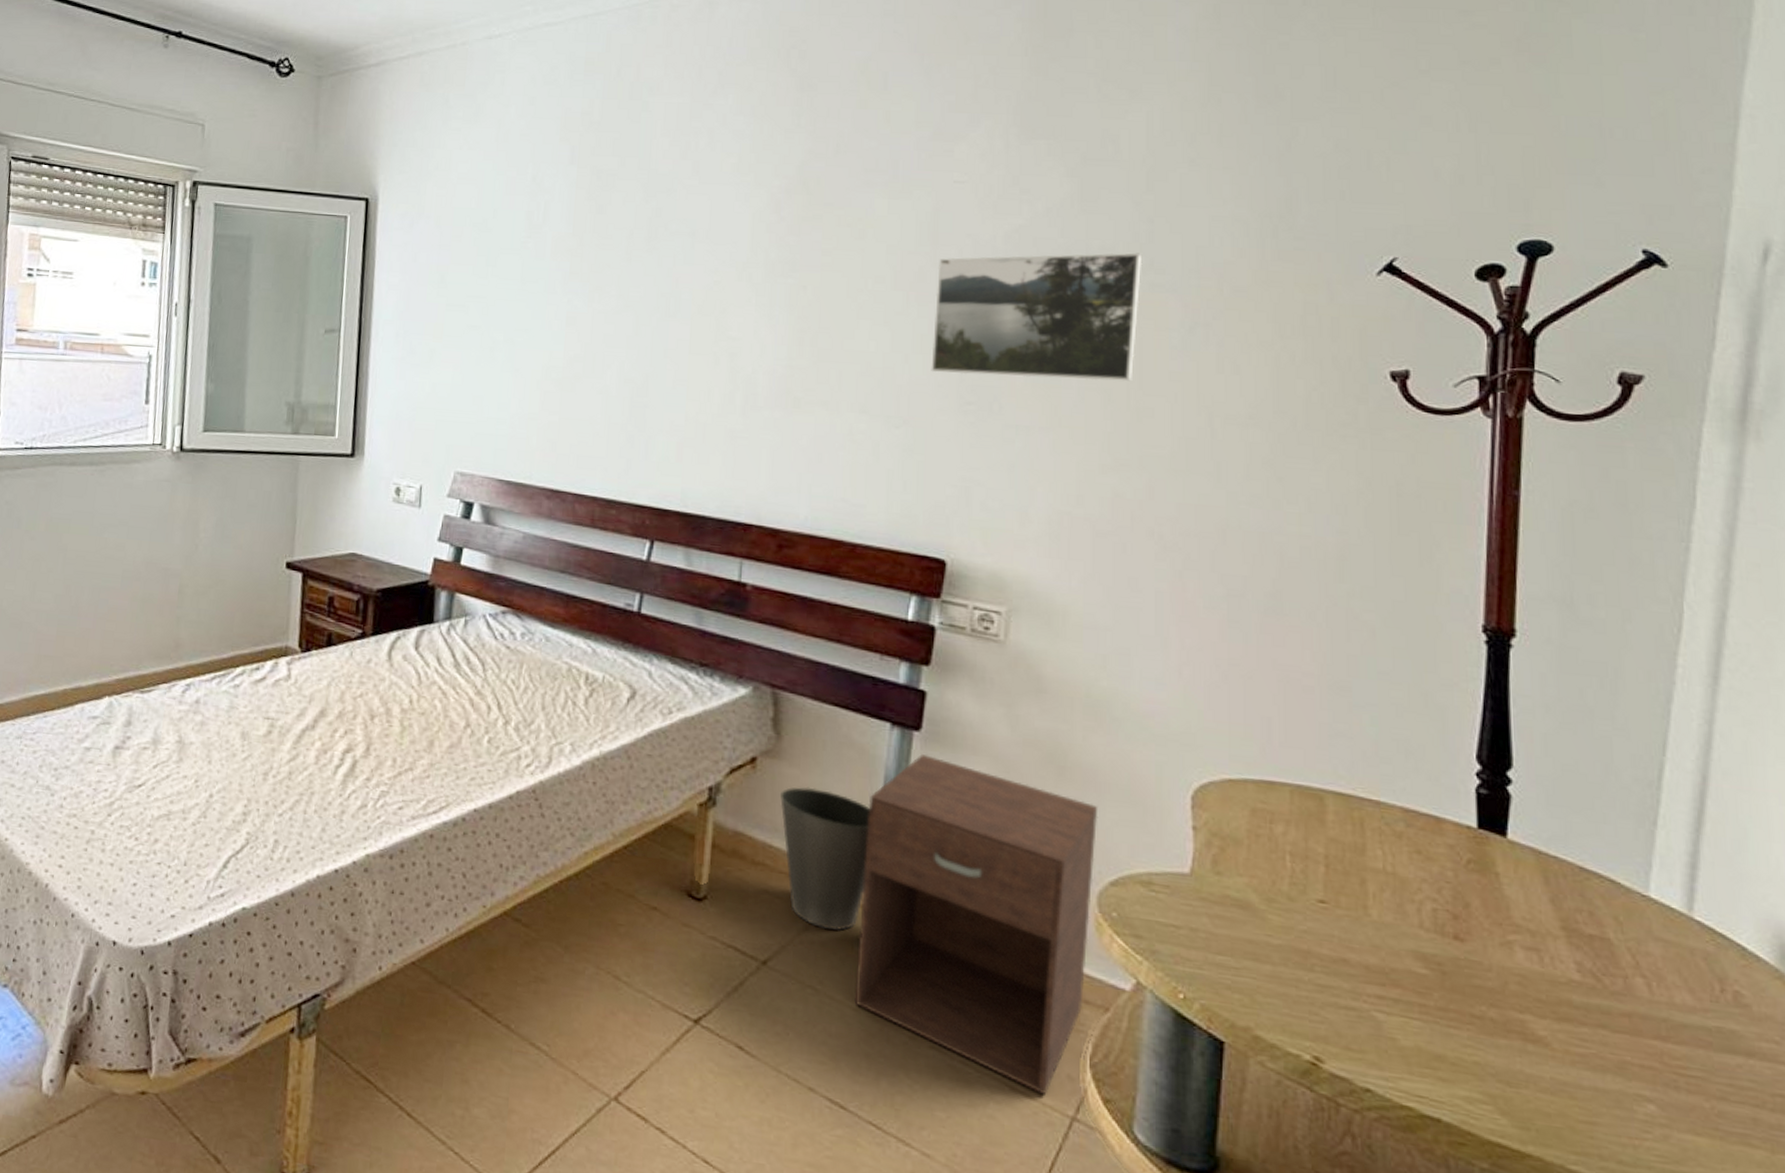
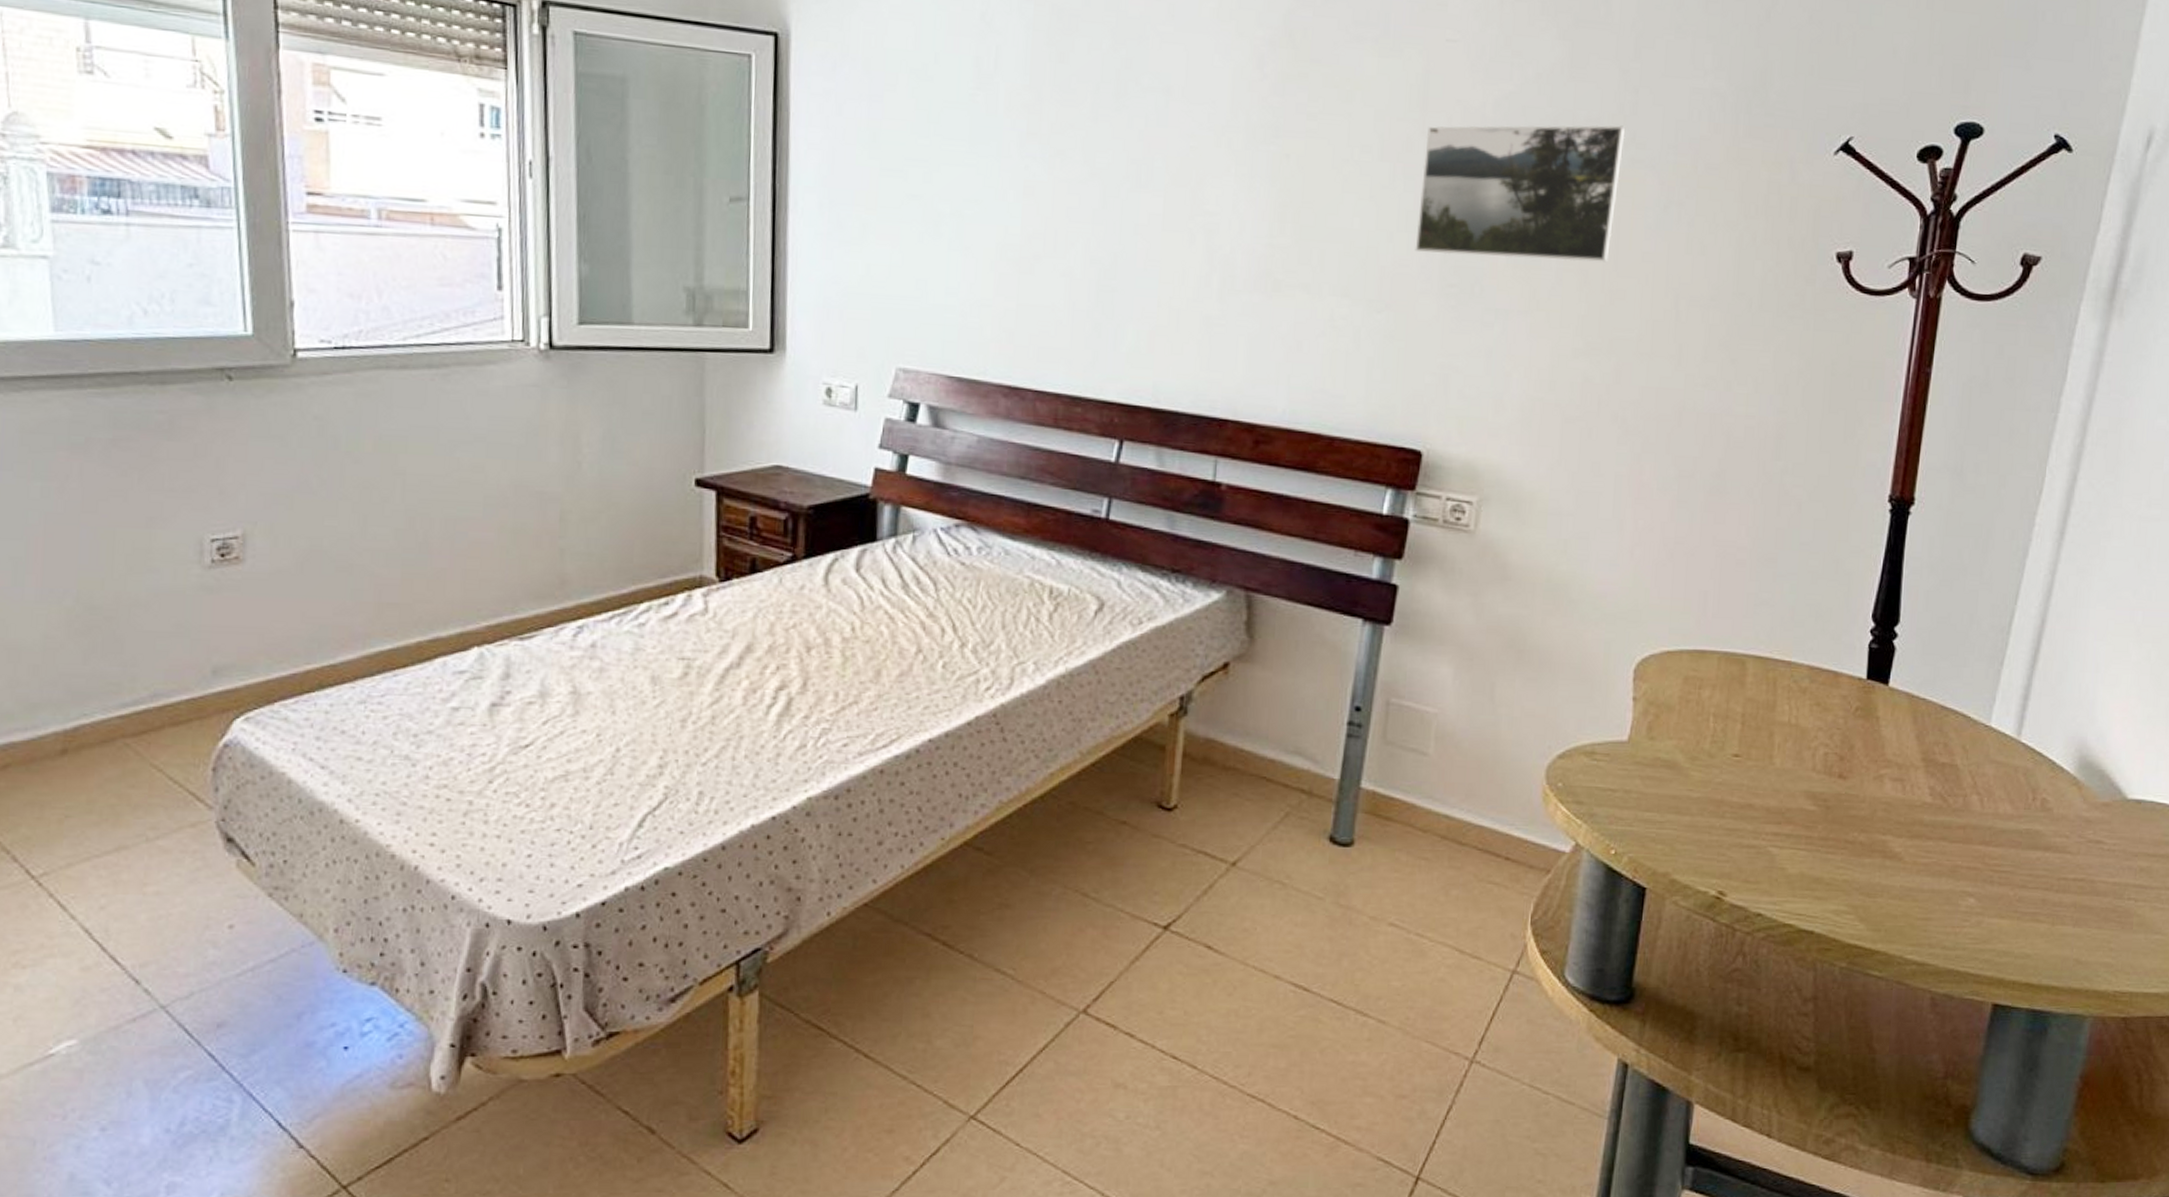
waste basket: present [779,786,871,932] -> none [1251,688,1341,827]
nightstand: present [854,754,1098,1096] -> none [1320,648,1552,955]

